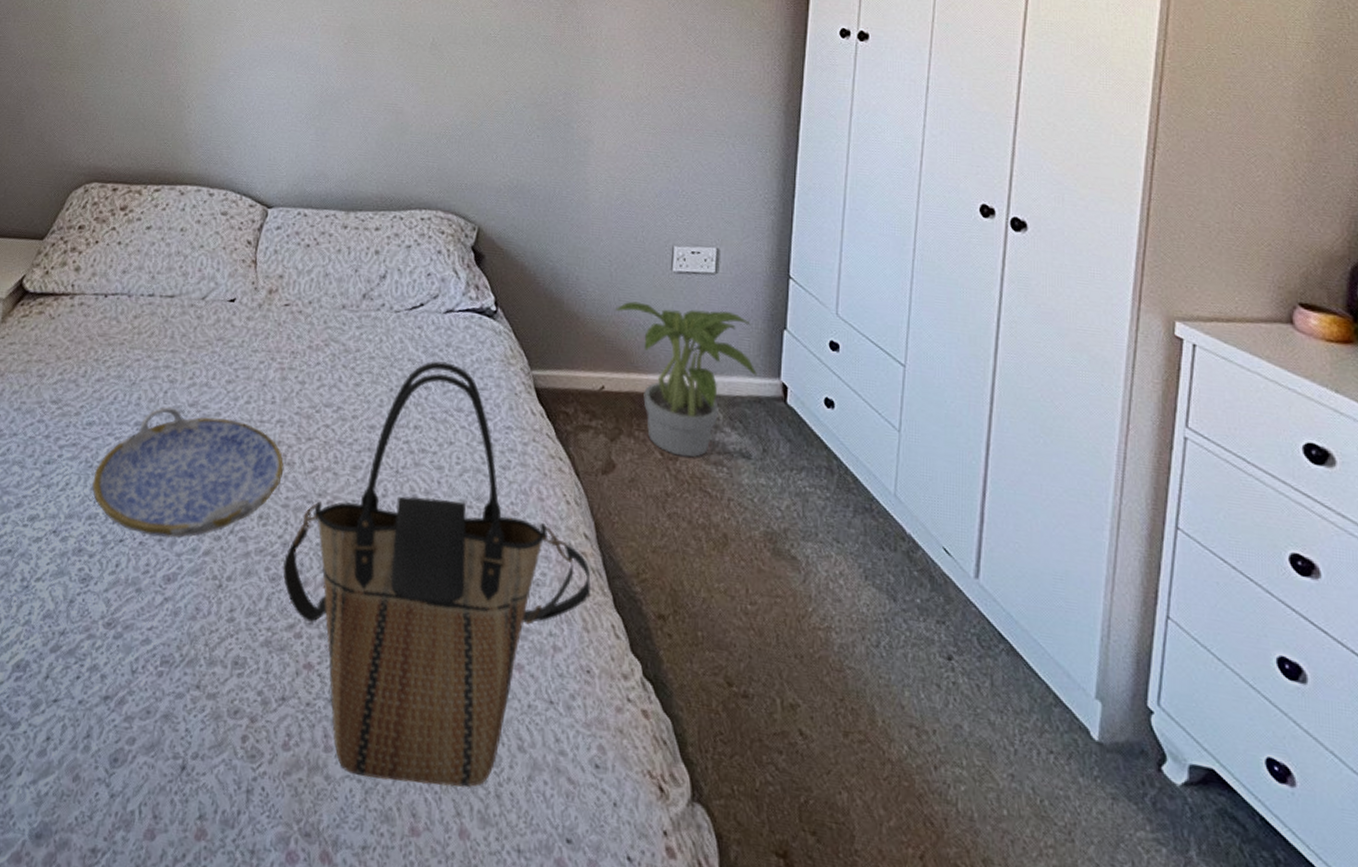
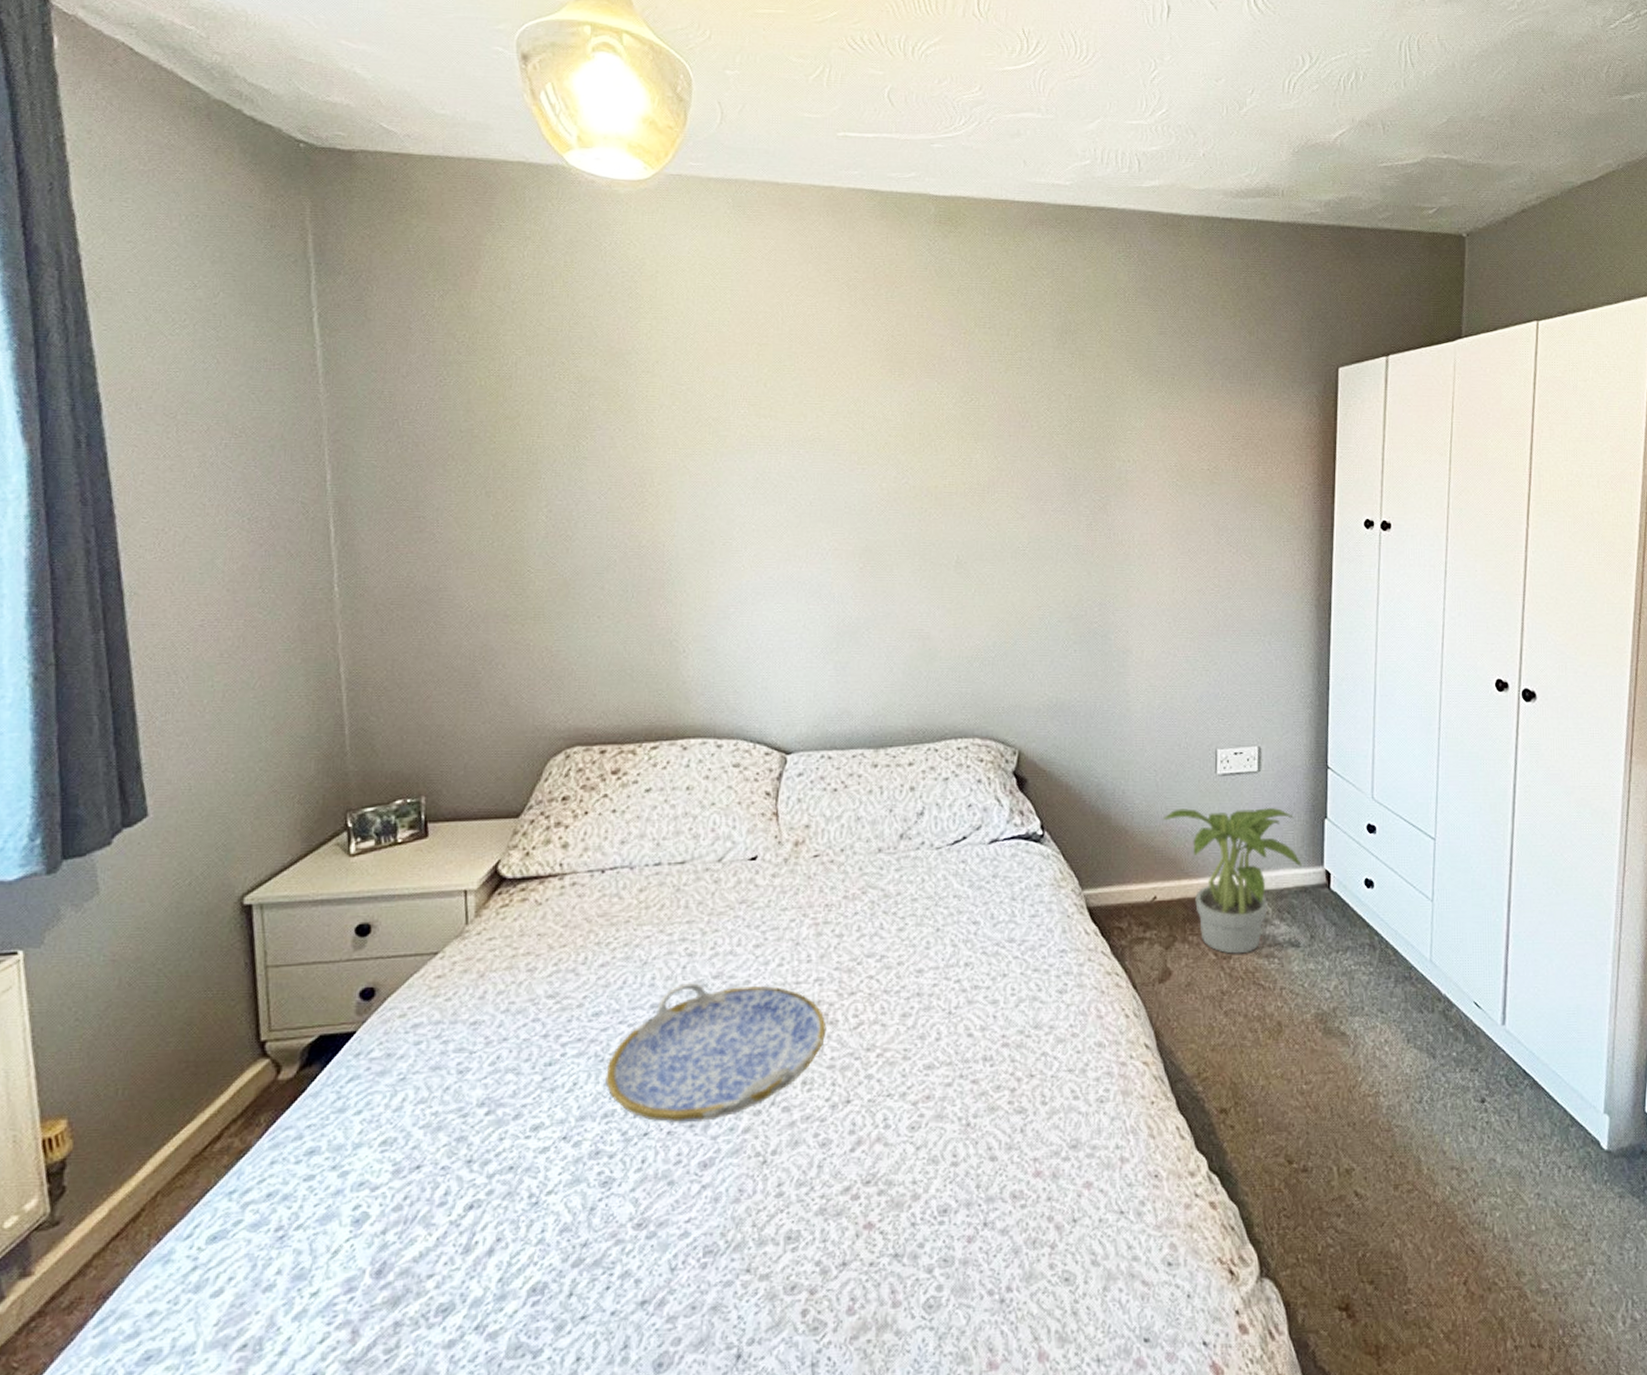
tote bag: present [283,361,591,788] -> none [833,894,1155,1324]

